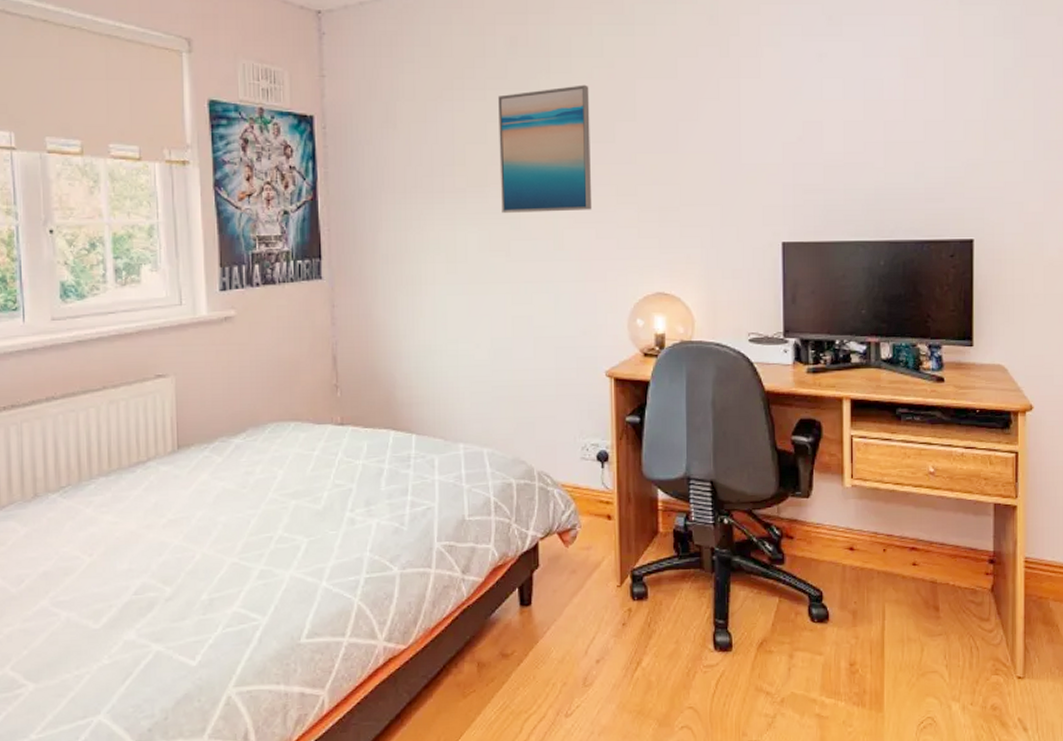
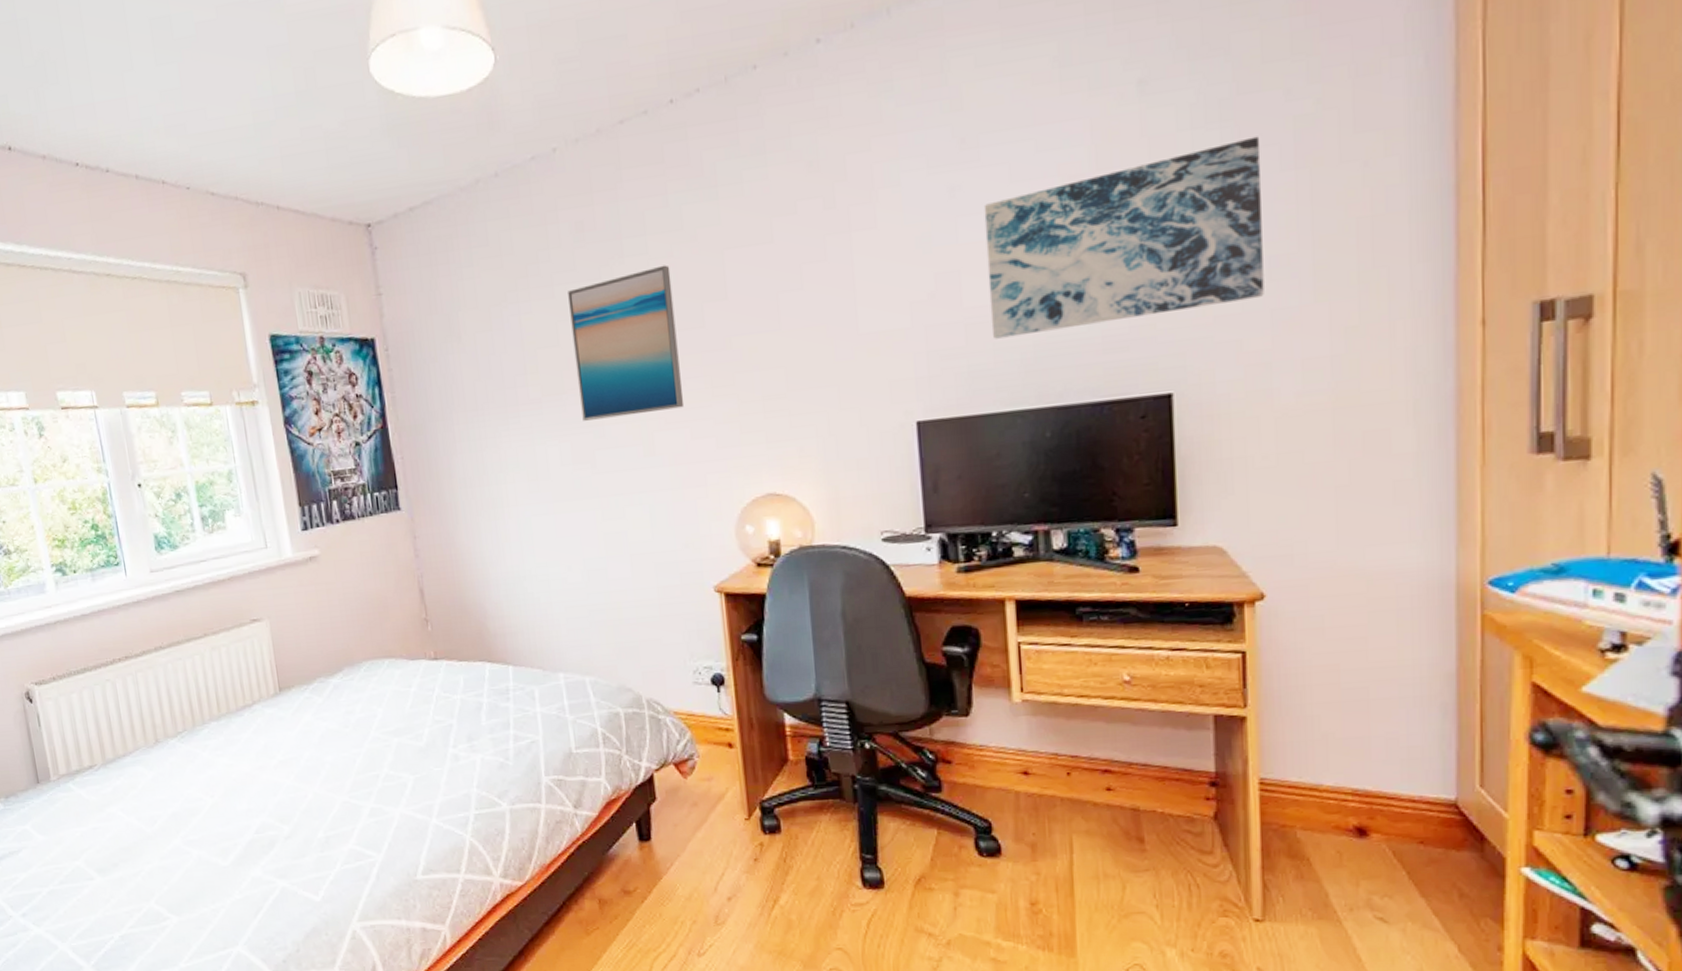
wall art: none [843,48,1040,181] -> present [983,136,1264,339]

